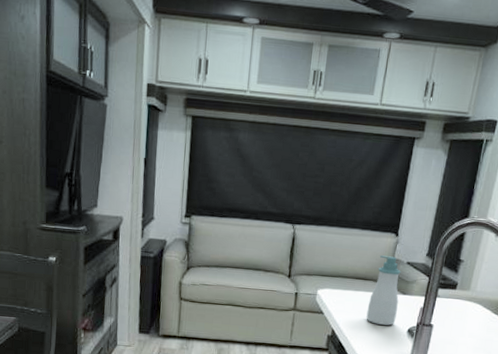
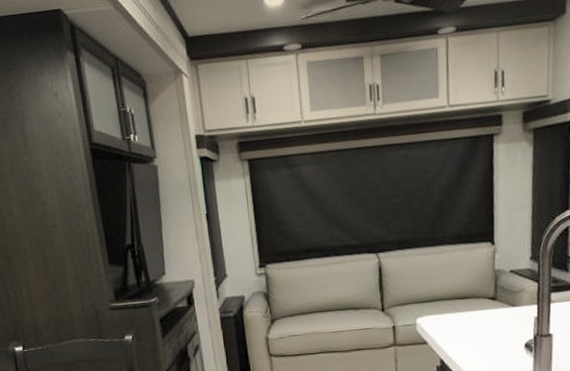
soap bottle: present [366,255,401,326] -> none [475,267,509,345]

